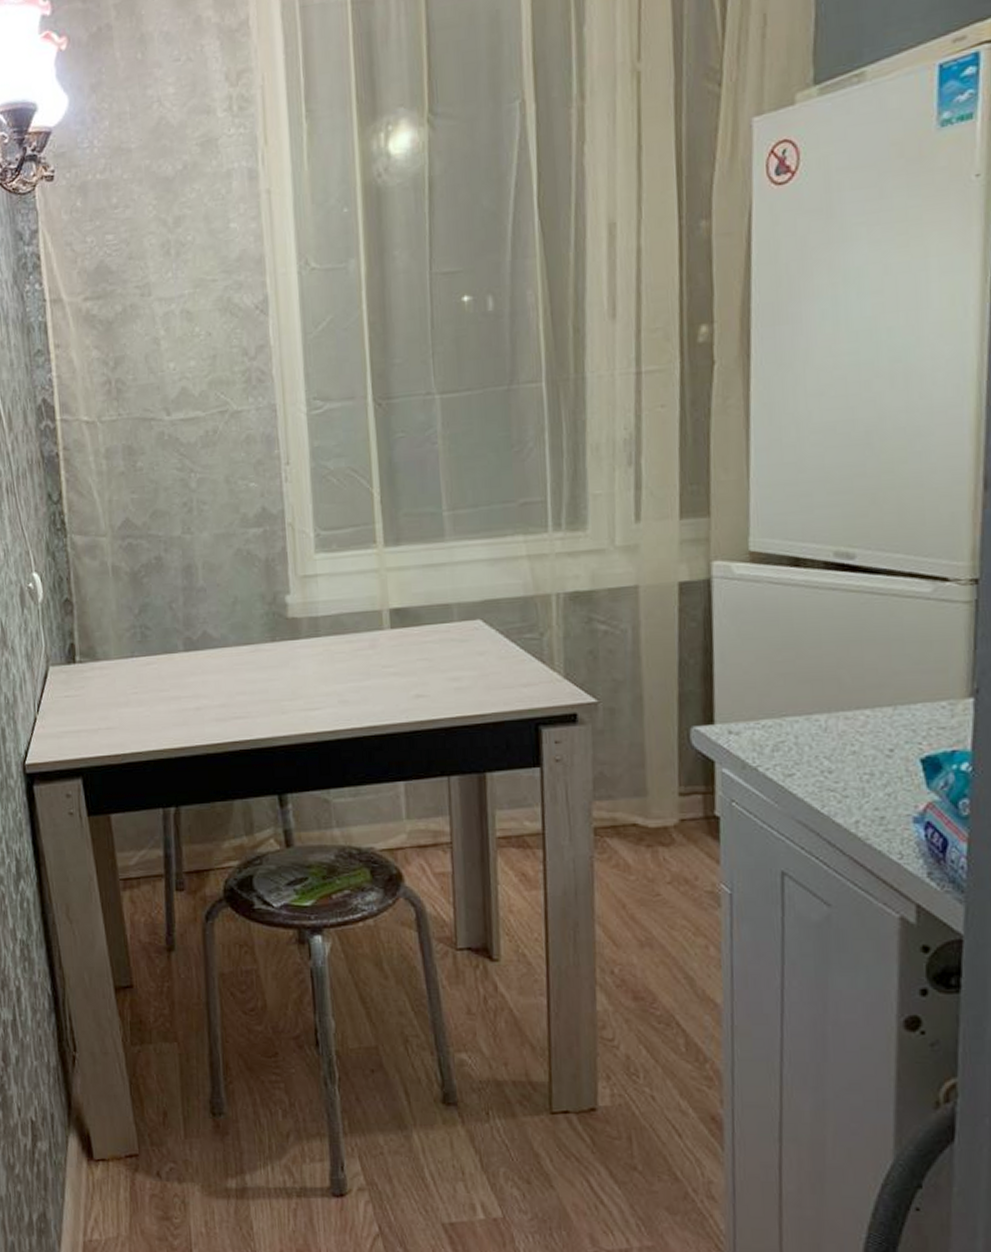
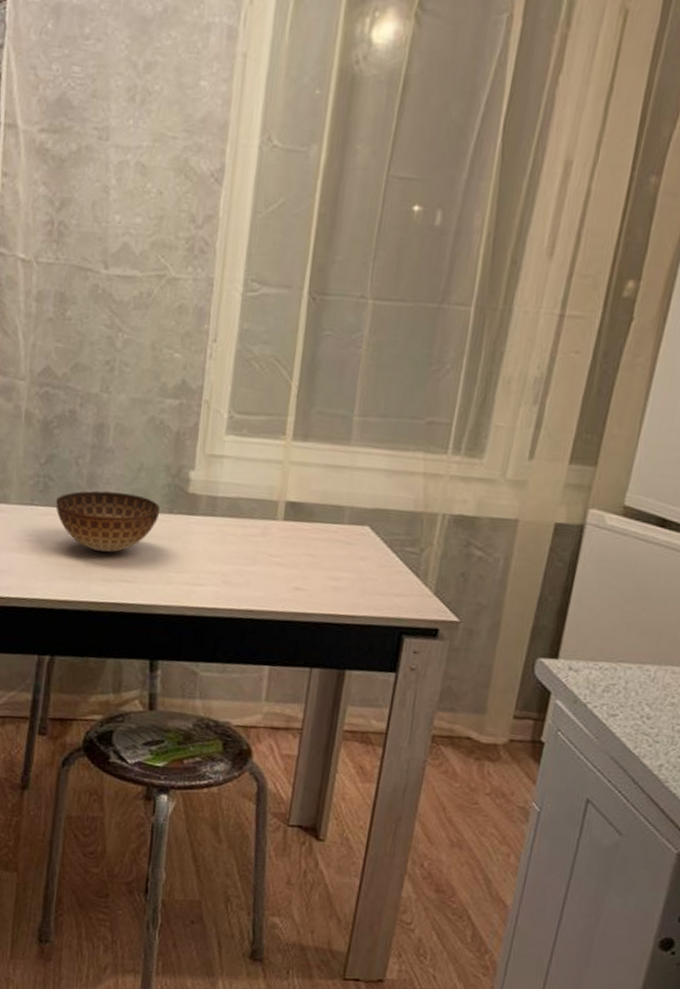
bowl: none [156,629,263,692] -> present [55,490,161,553]

